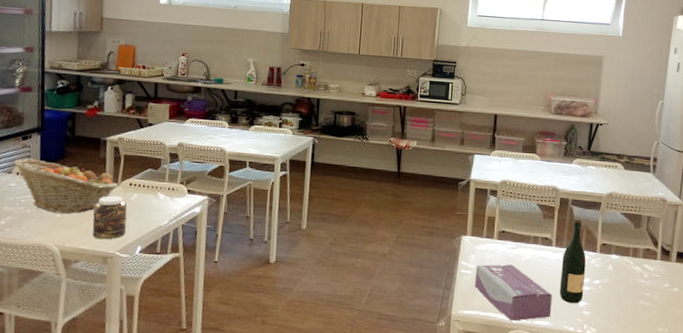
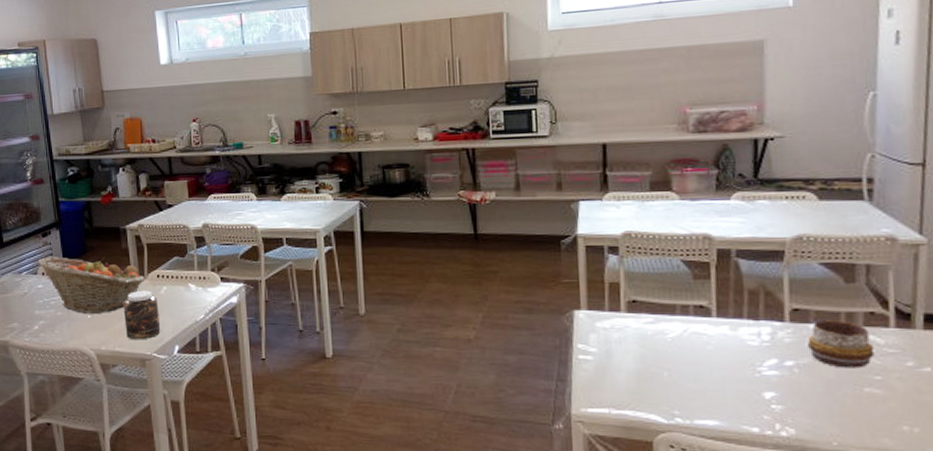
tissue box: present [474,263,552,321] -> none [598,343,721,421]
wine bottle: present [559,218,586,304] -> none [729,275,770,395]
decorative bowl: none [609,253,647,287] -> present [807,320,875,369]

